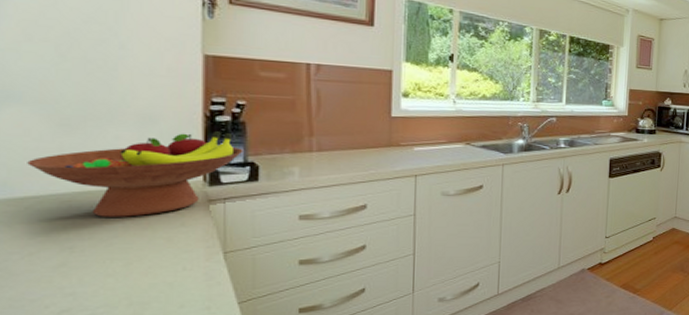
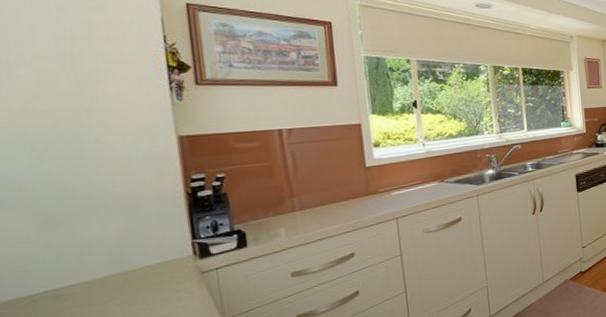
fruit bowl: present [27,131,243,217] -> none [17,206,229,305]

